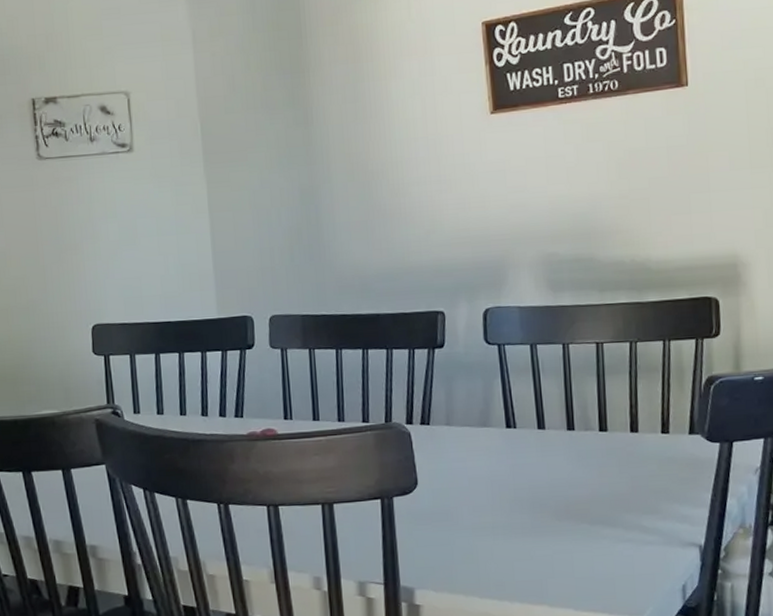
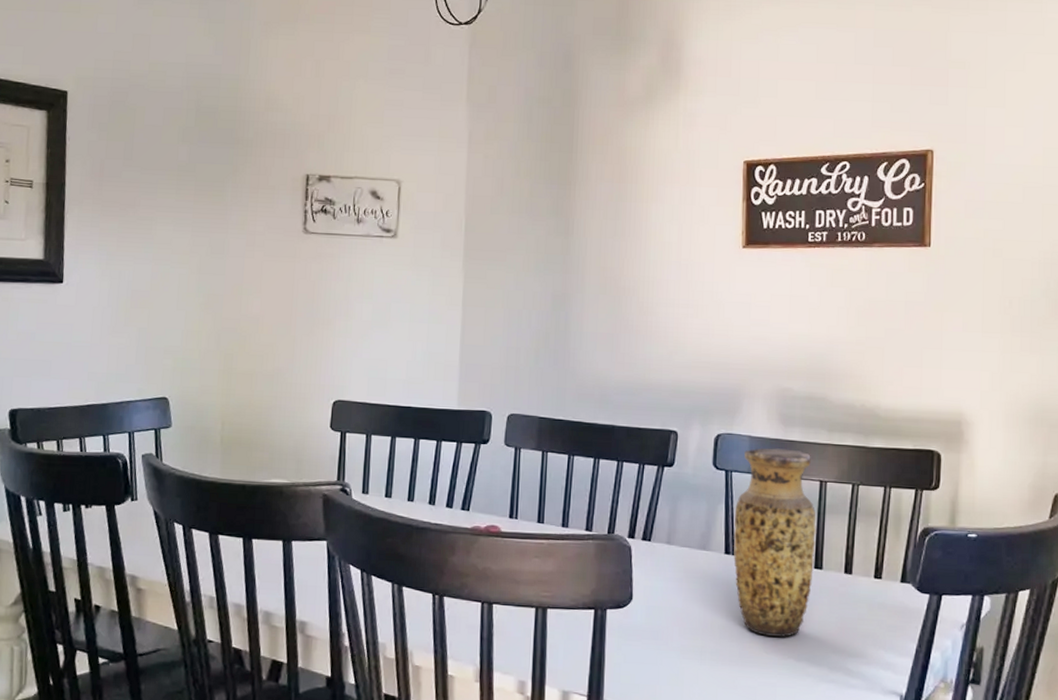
vase: none [511,315,599,504] -> present [733,448,817,637]

